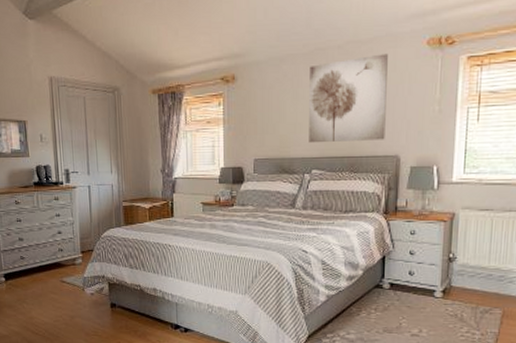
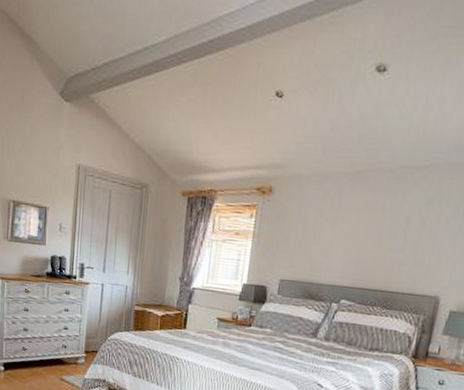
wall art: present [309,53,388,144] -> none [342,183,443,278]

